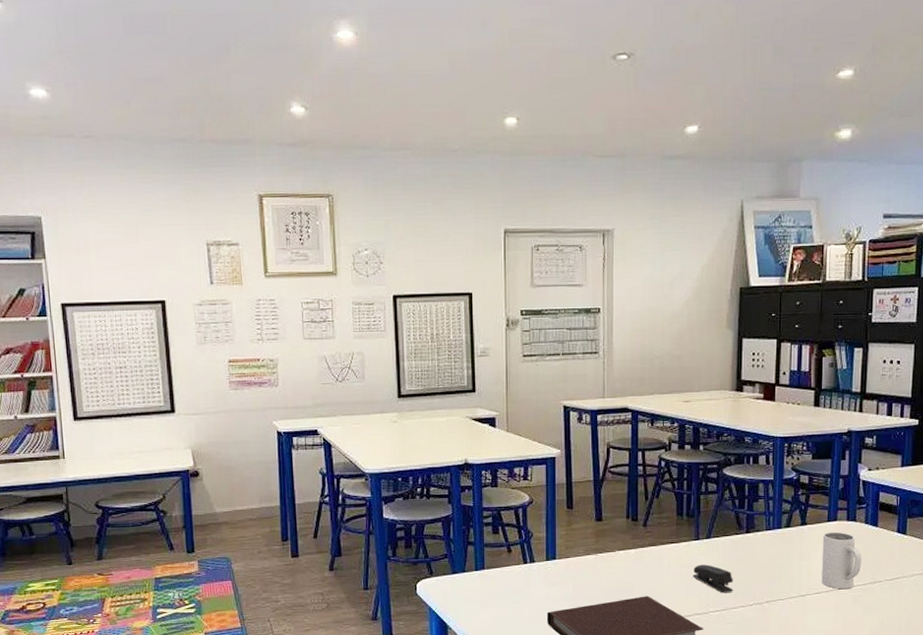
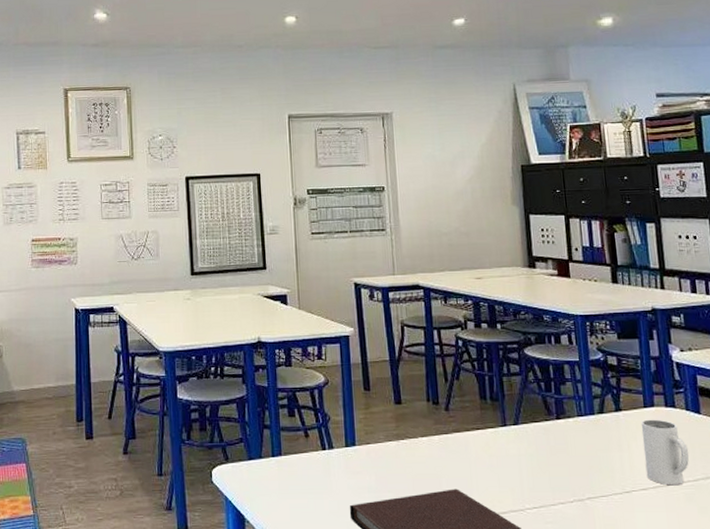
stapler: present [692,564,734,593] -> none [503,454,551,487]

